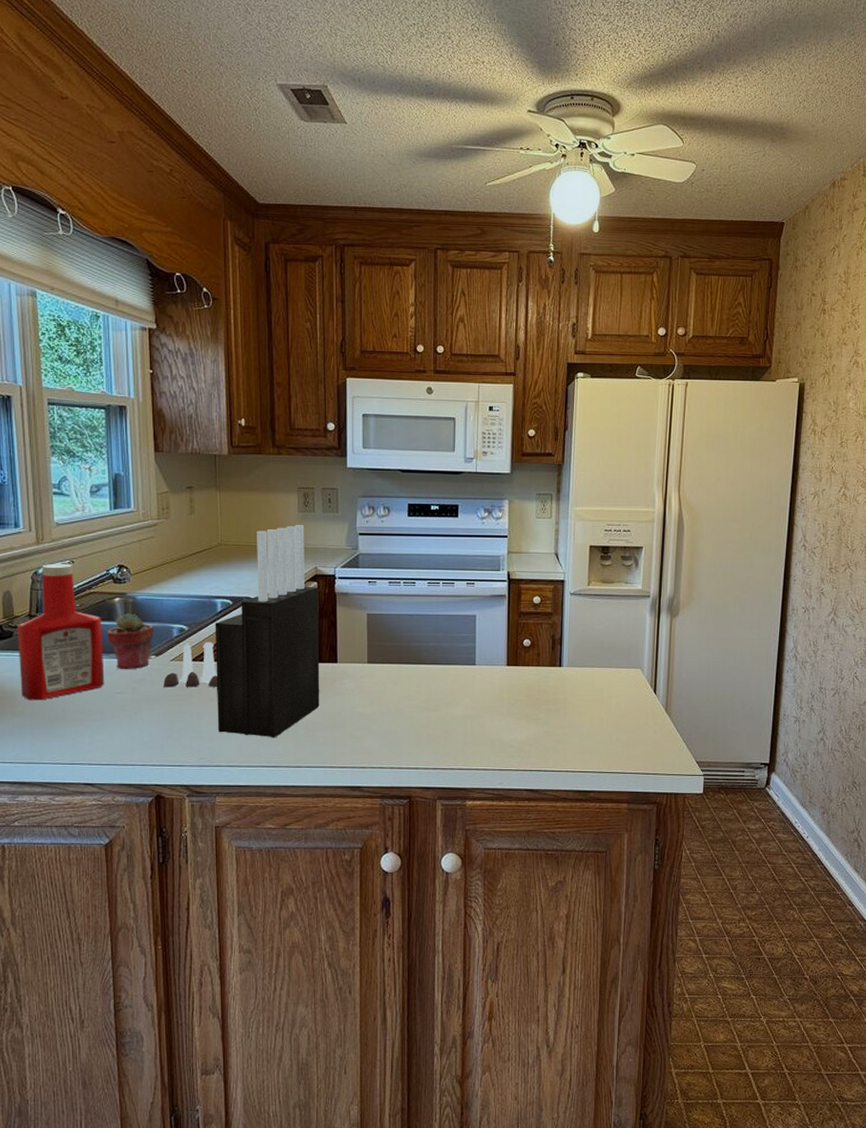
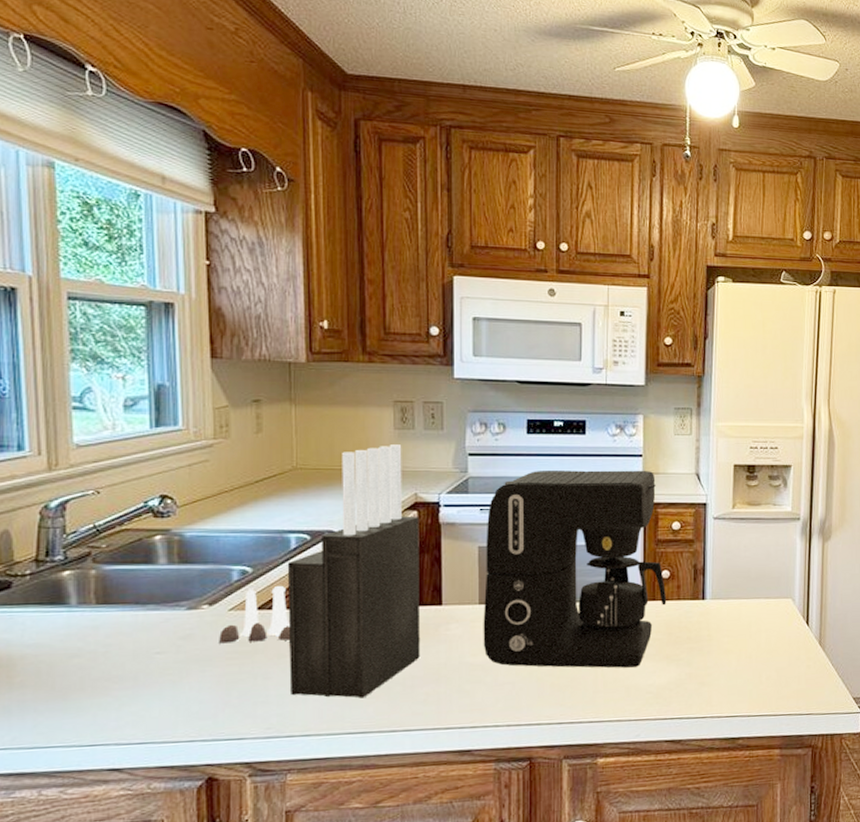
ketchup bottle: present [18,563,105,701] -> none [18,494,140,668]
potted succulent: present [107,613,154,670] -> none [144,554,207,624]
coffee maker: none [371,549,528,724] -> present [483,470,667,668]

